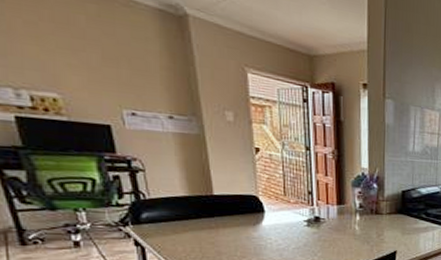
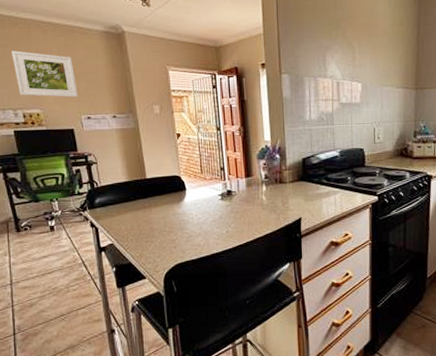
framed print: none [9,7,117,87] -> present [12,50,78,98]

